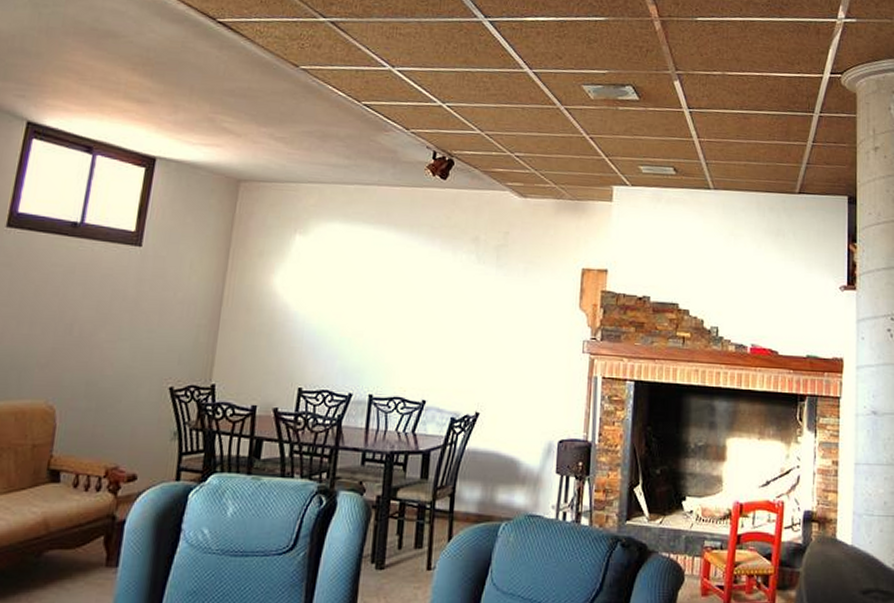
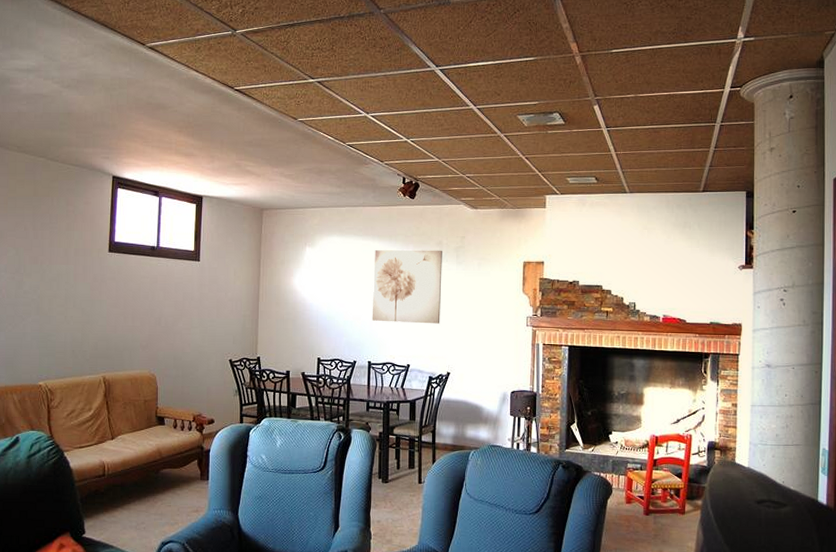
wall art: none [378,244,479,346] -> present [372,249,442,324]

